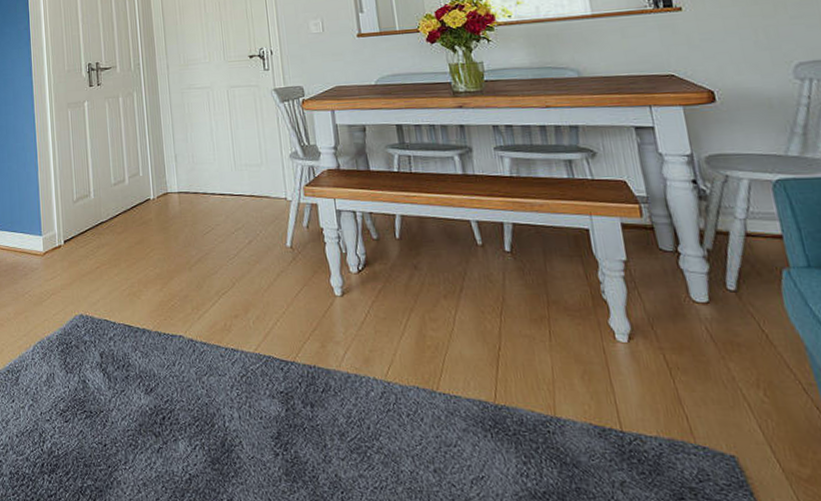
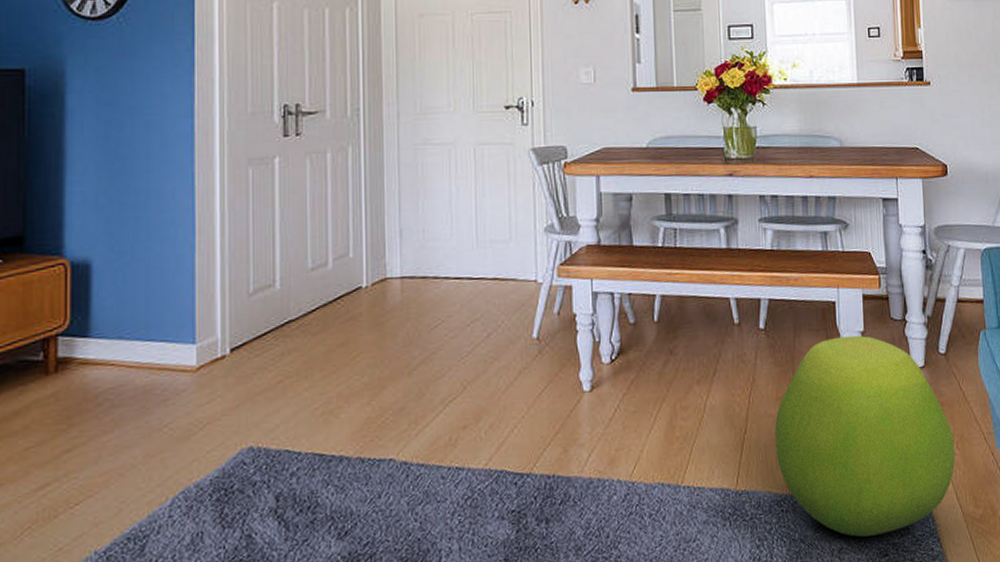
ottoman: none [531,264,765,475] -> present [774,335,956,537]

